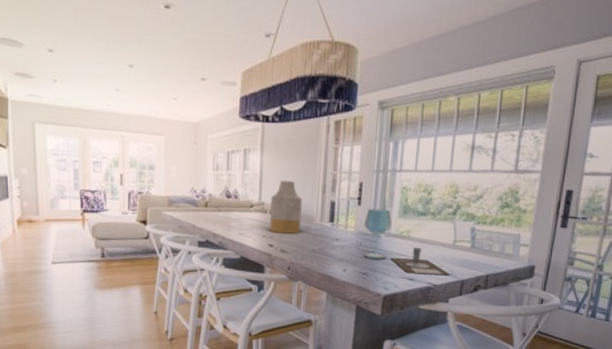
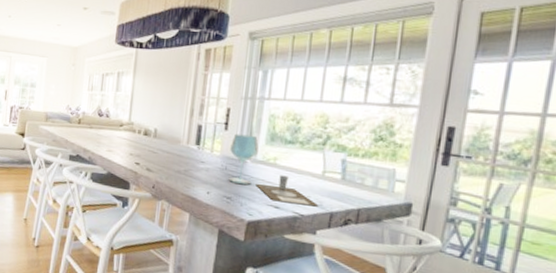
vase: present [270,181,302,235] -> none [137,103,170,155]

